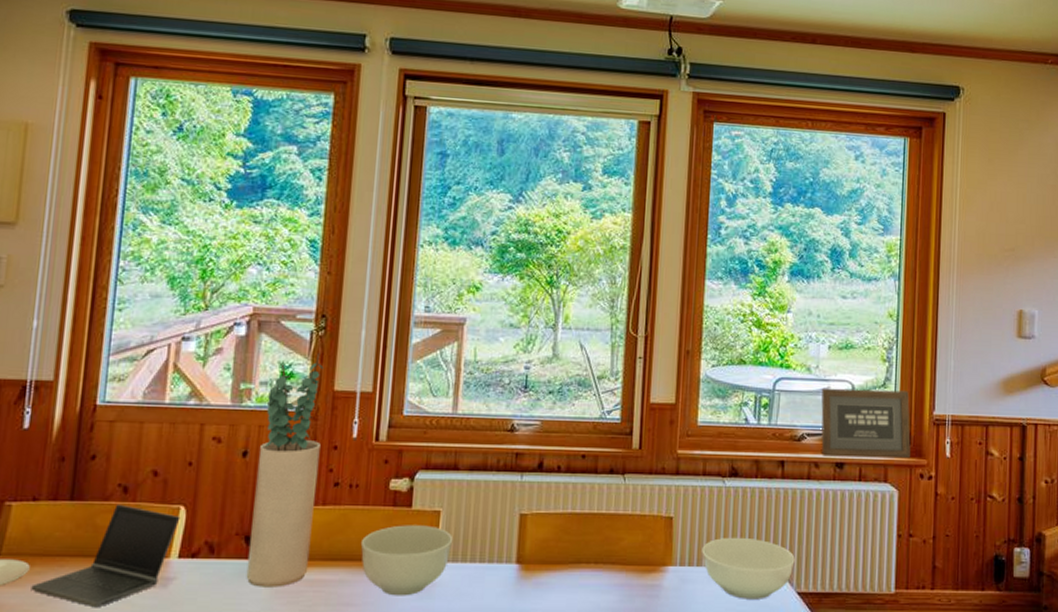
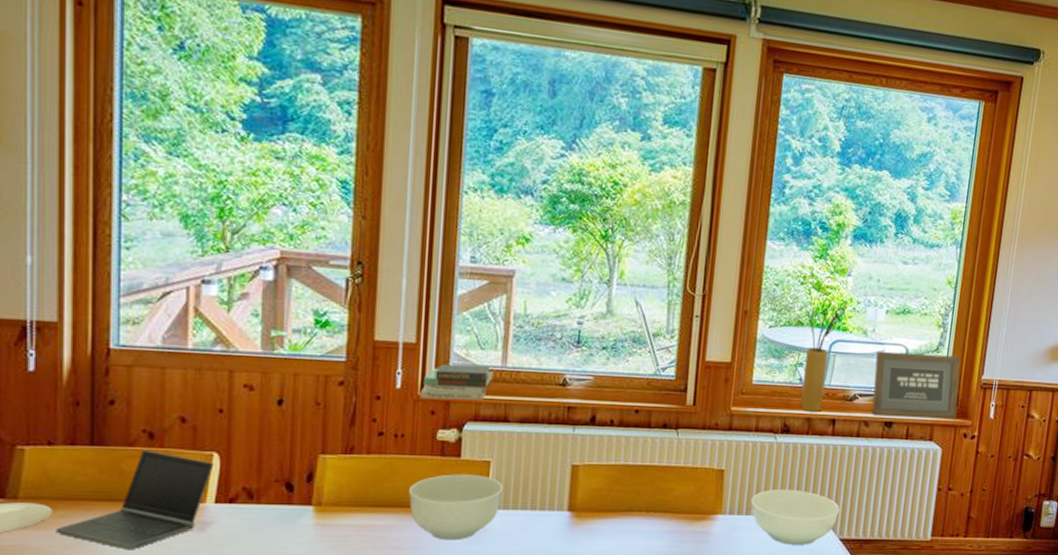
vase: present [246,352,324,587] -> none [289,300,362,532]
books: none [374,412,445,449] -> present [420,363,493,401]
vase: none [747,332,789,455] -> present [800,294,847,413]

